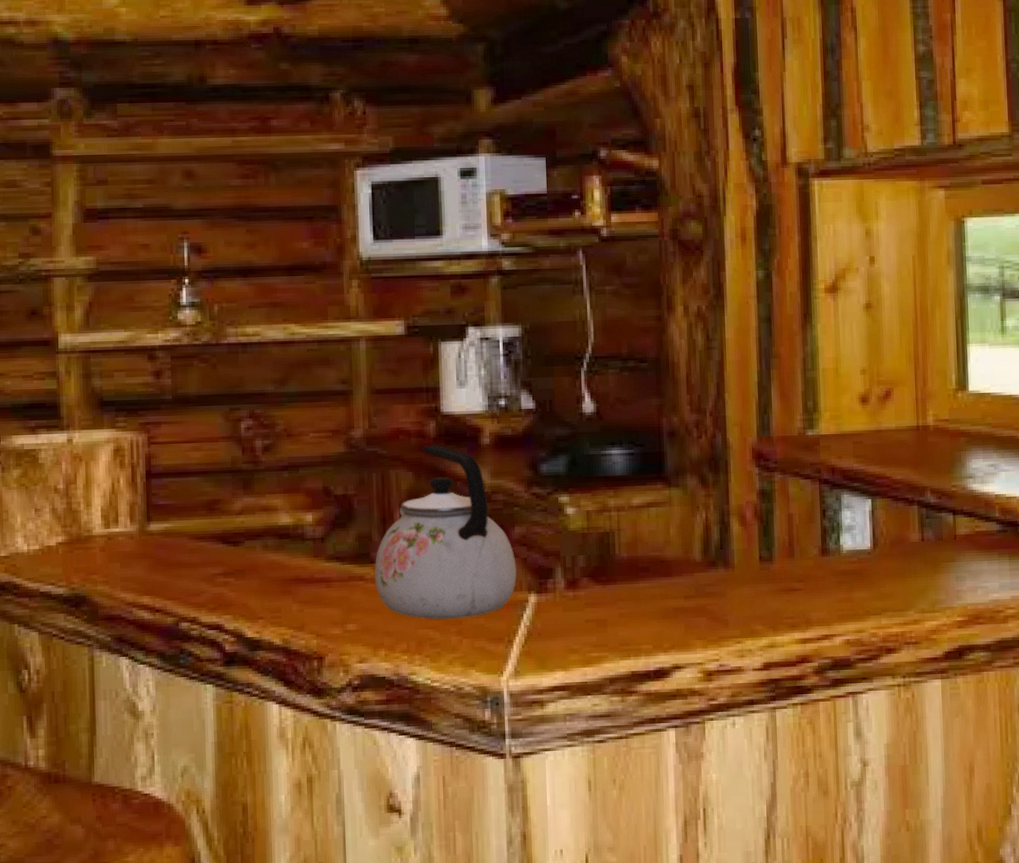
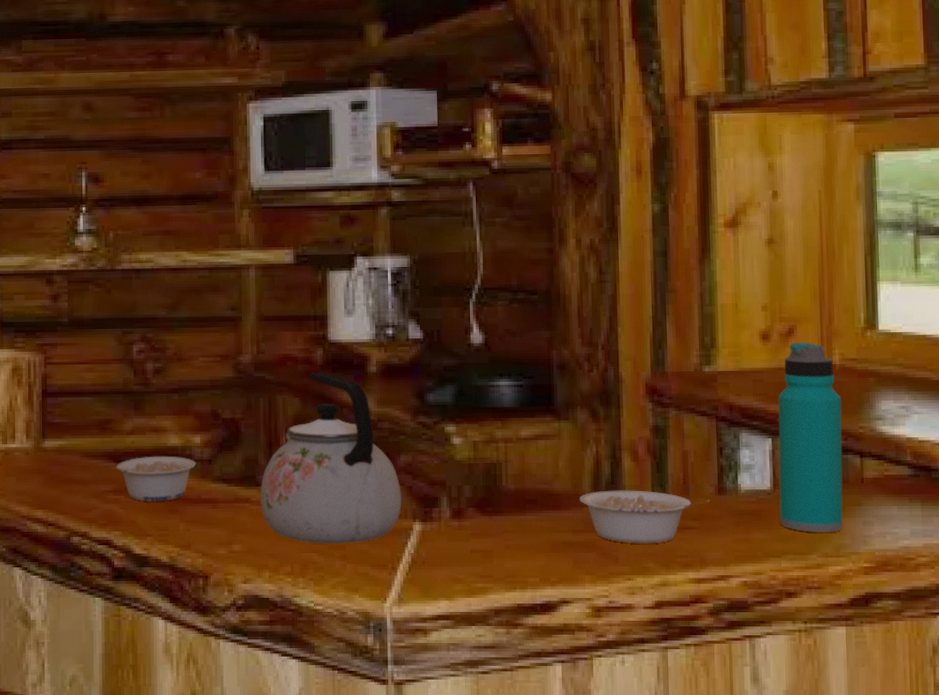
legume: none [220,535,309,584] -> present [111,456,196,502]
legume: none [689,554,815,607] -> present [579,490,711,544]
water bottle: none [876,404,938,590] -> present [777,342,844,533]

